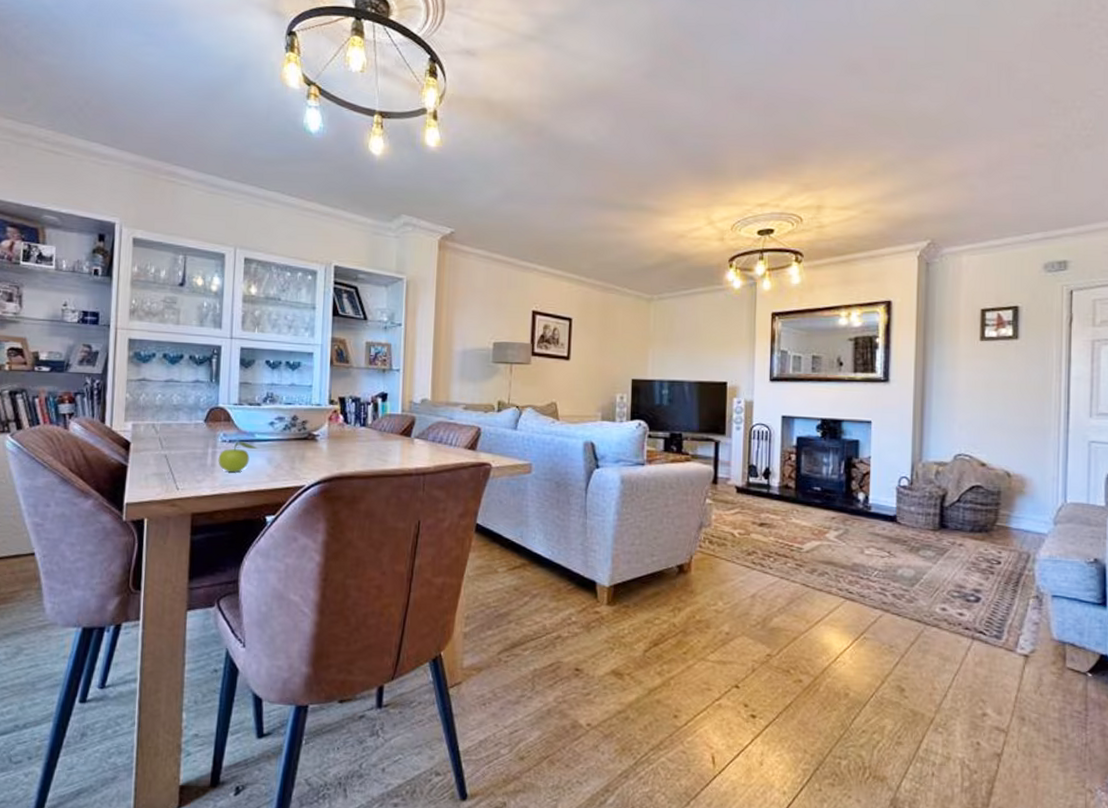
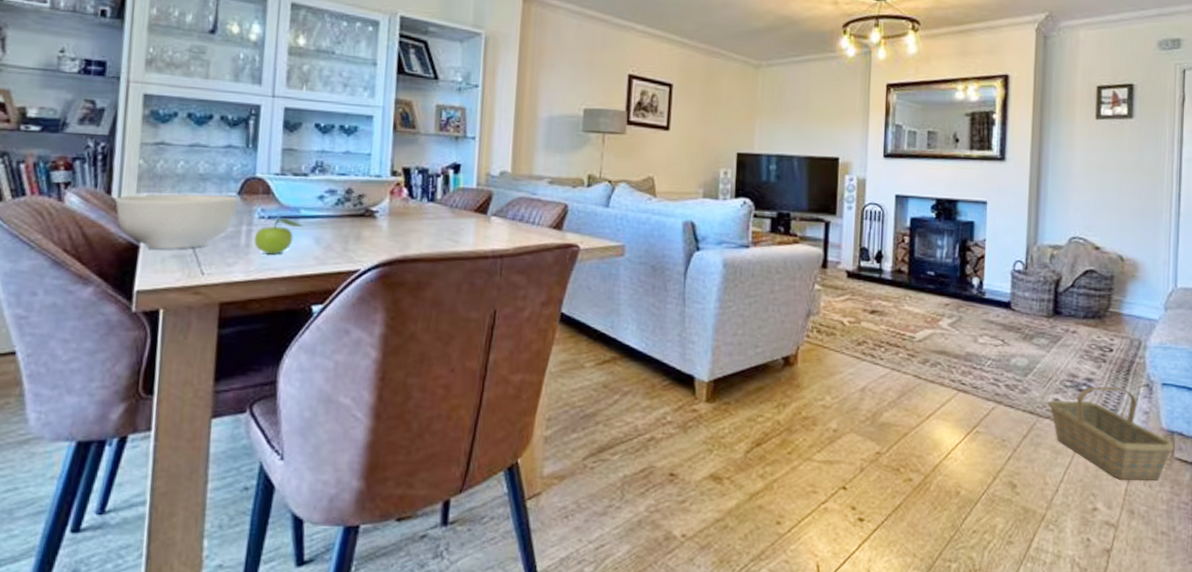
bowl: none [108,422,207,469] -> present [115,194,241,250]
basket: none [935,597,1067,689] -> present [1048,386,1175,480]

